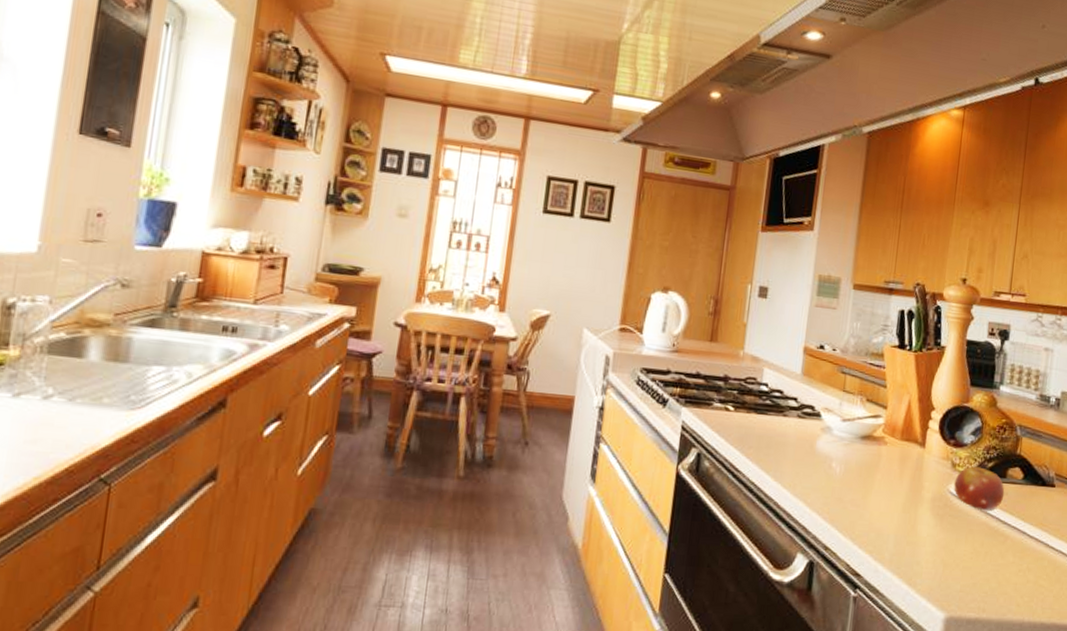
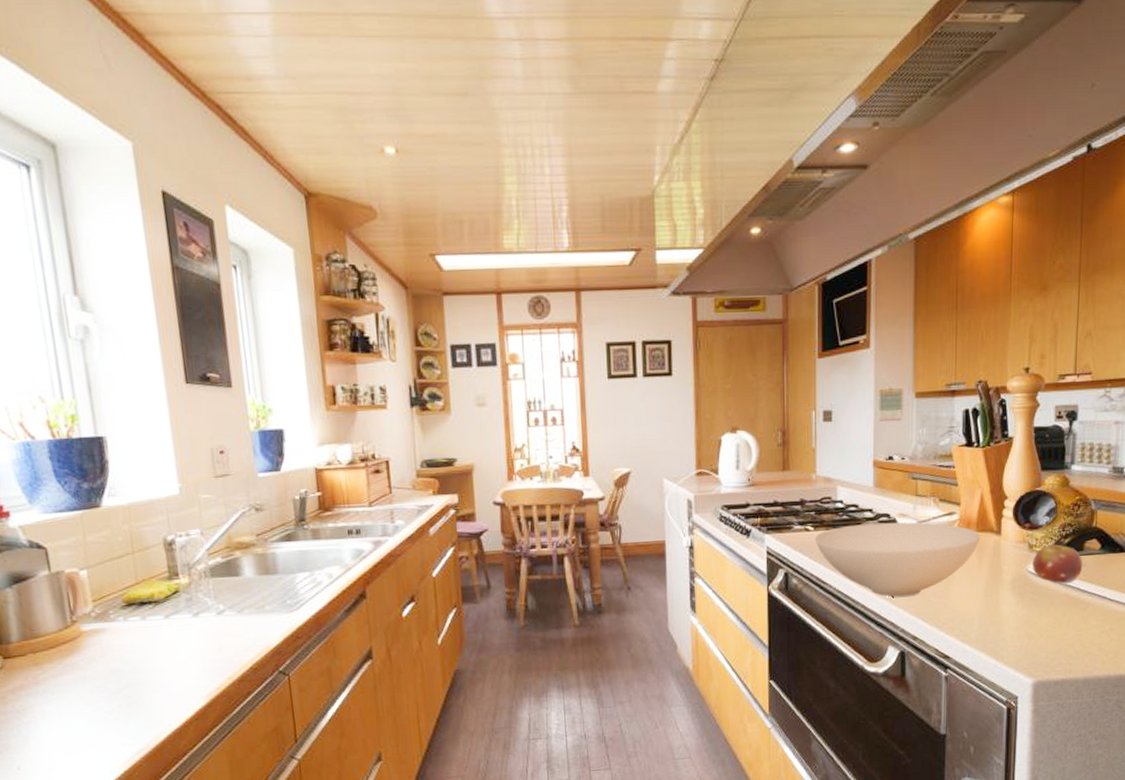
bowl: none [733,412,905,501] -> present [814,522,981,598]

